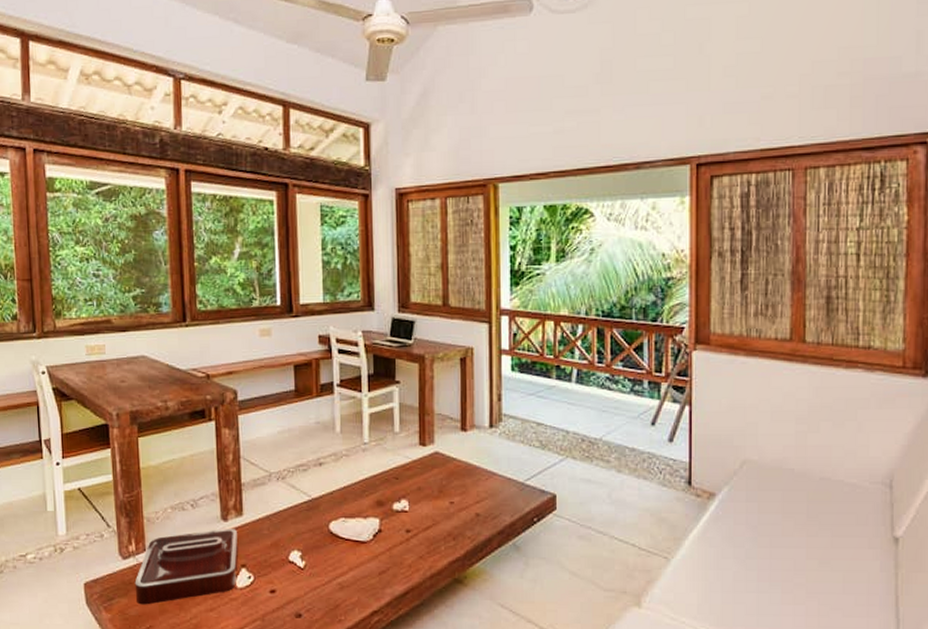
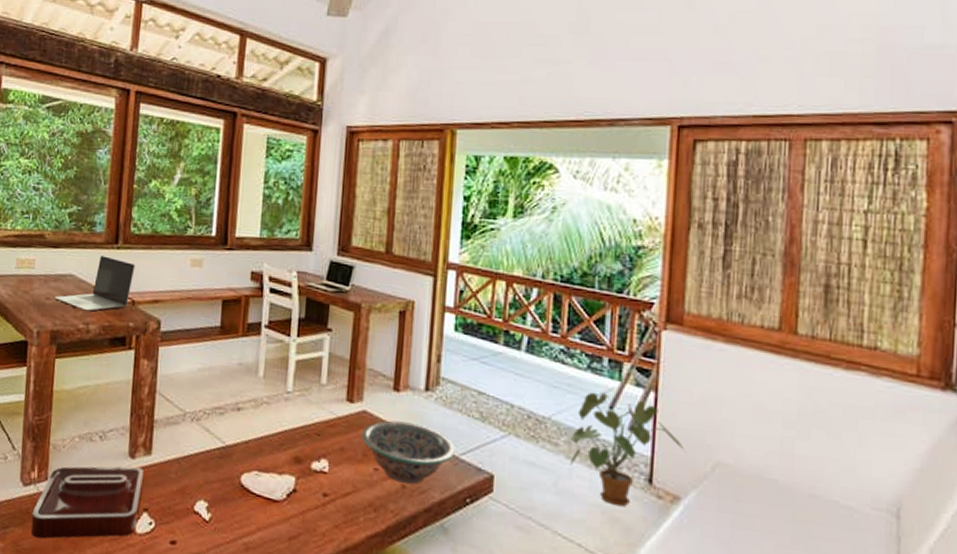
laptop: none [129,335,206,390] -> present [54,256,136,312]
decorative bowl: none [436,458,520,512] -> present [361,420,455,484]
house plant: none [619,411,716,507] -> present [569,392,683,506]

